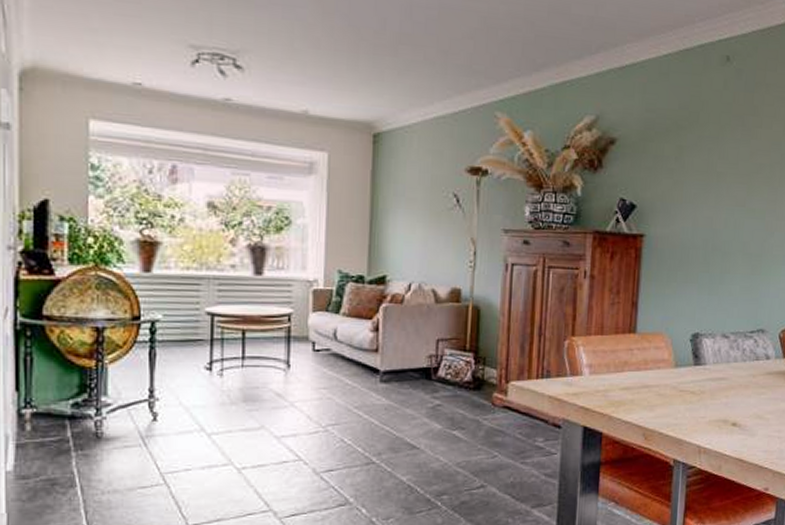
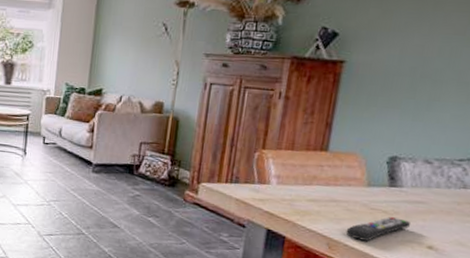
remote control: none [659,396,716,427] -> present [346,216,411,242]

